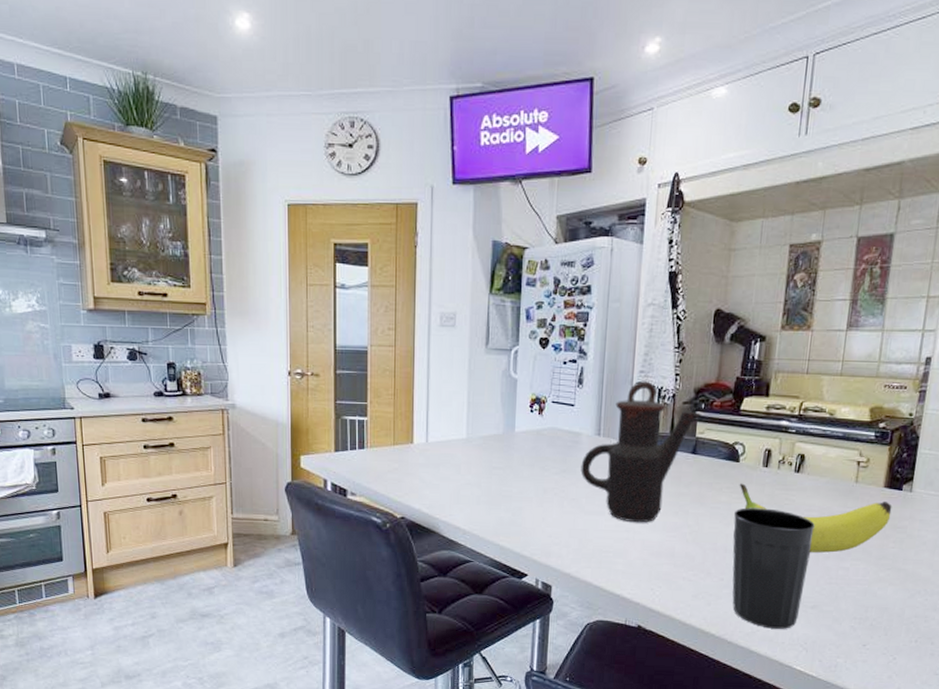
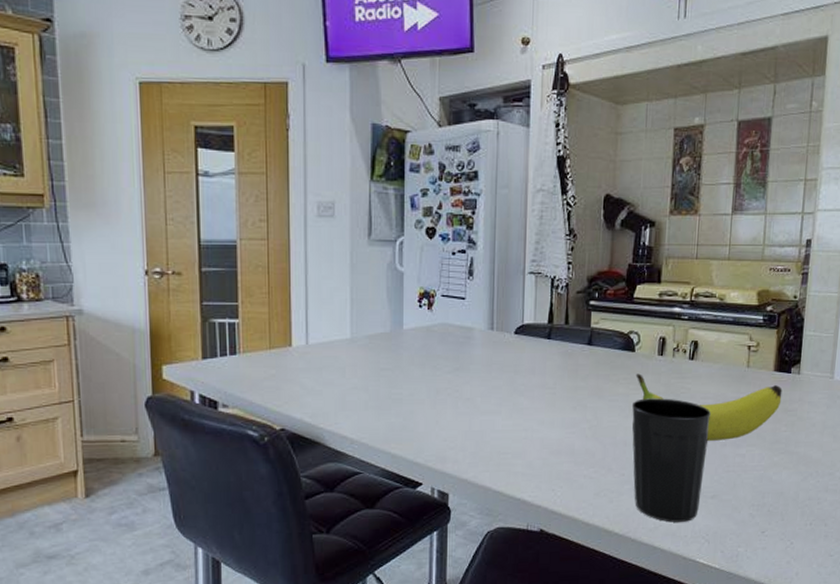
teapot: present [580,381,702,523] -> none [474,271,596,421]

